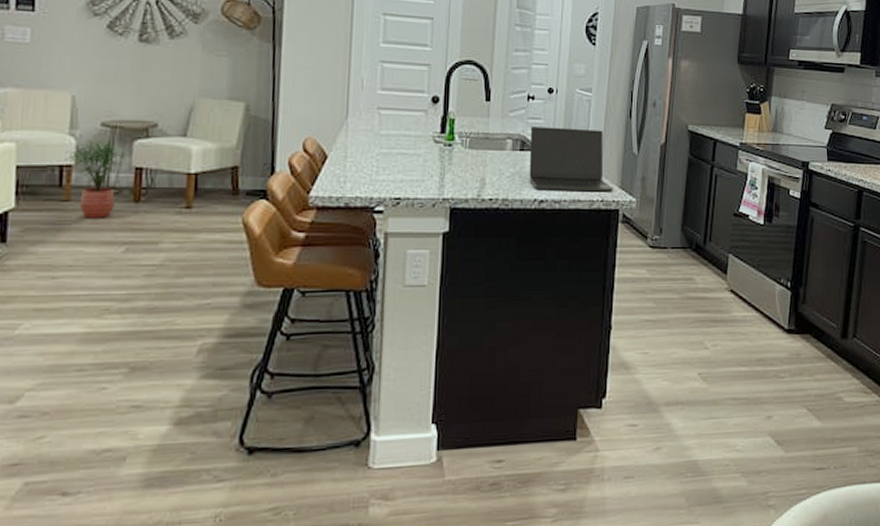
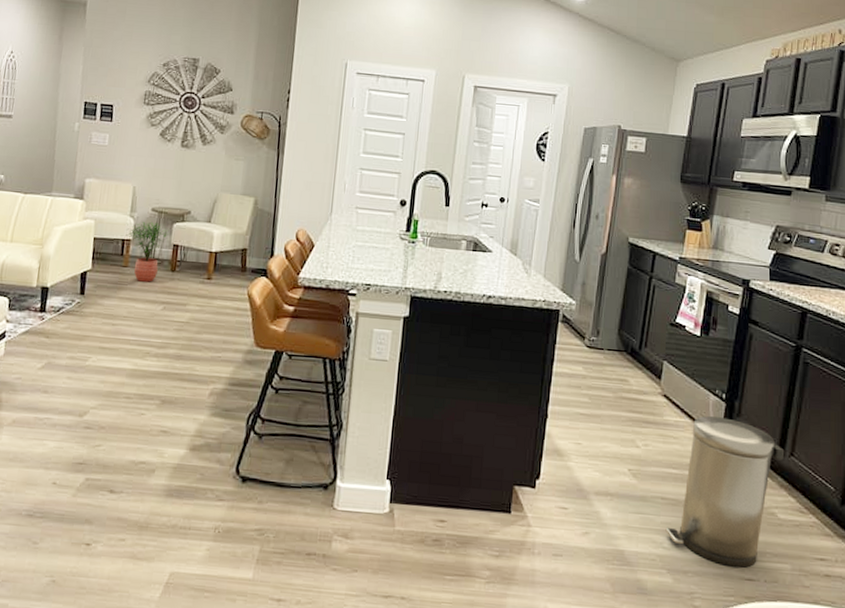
laptop: present [529,127,613,192] -> none [479,231,555,294]
pedal bin: none [738,307,848,460] -> present [665,416,785,569]

